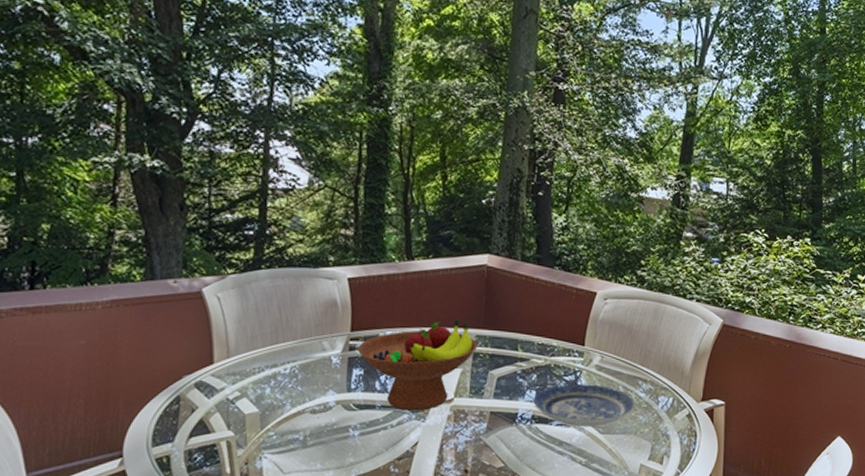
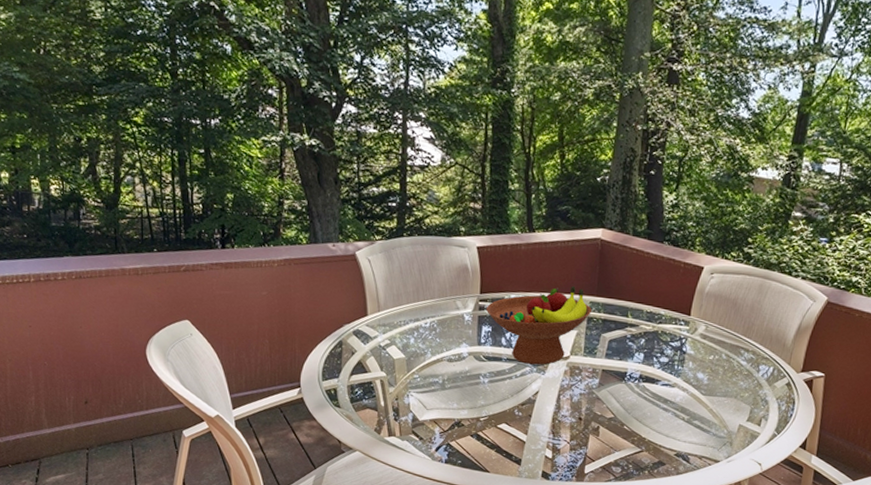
plate: present [533,383,635,428] -> none [641,349,736,389]

